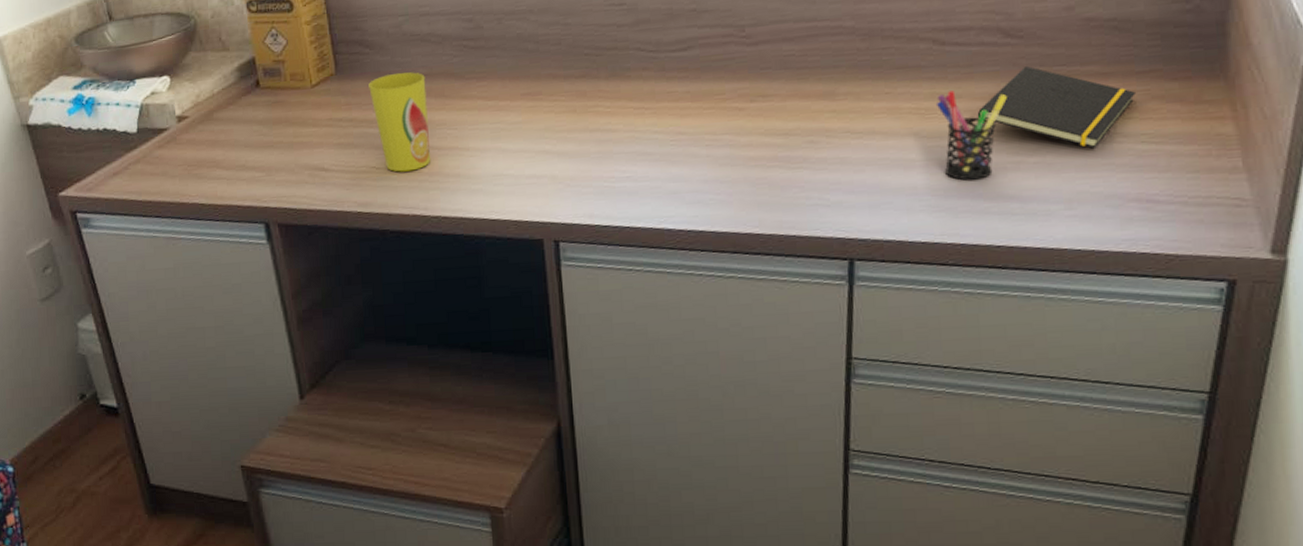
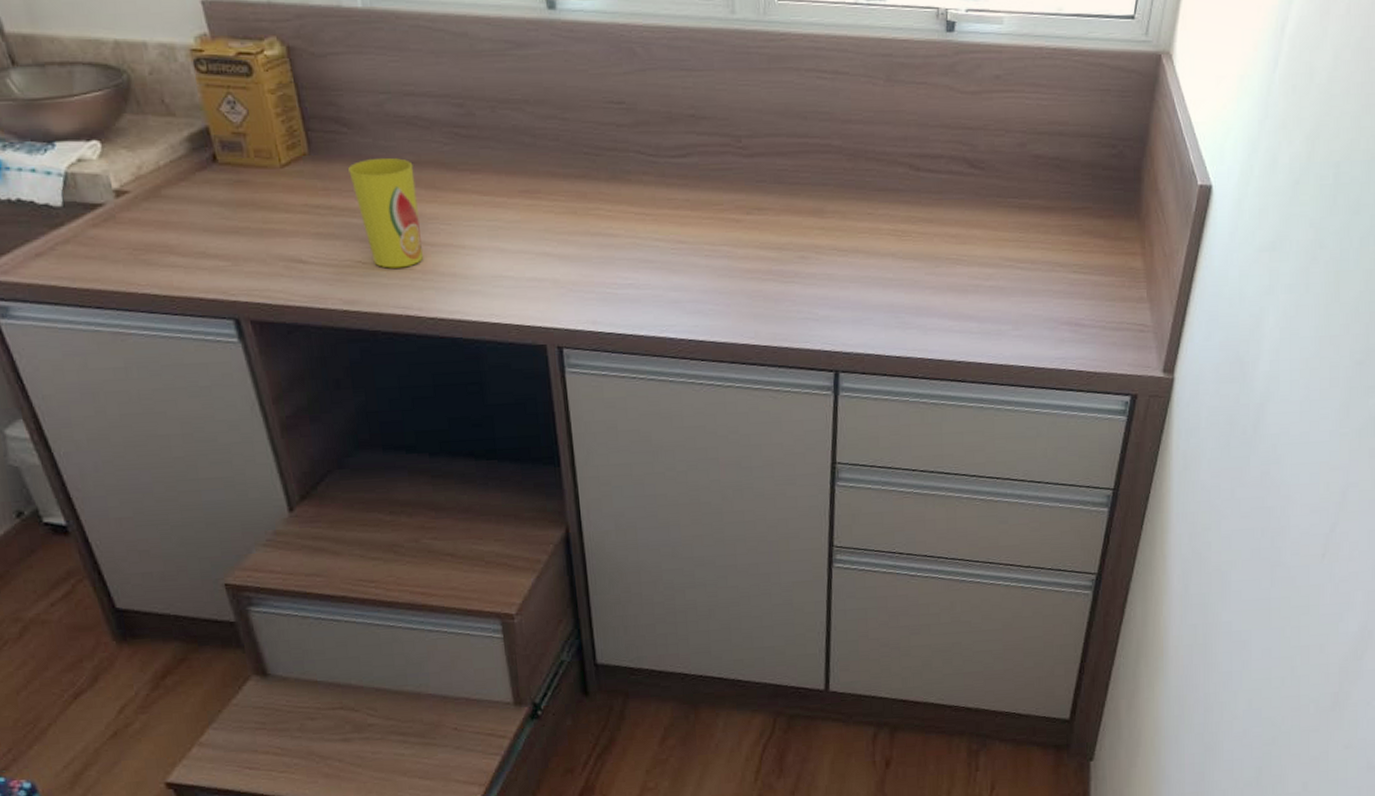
pen holder: present [935,91,1007,181] -> none [910,215,970,300]
notepad: present [977,66,1135,149] -> none [945,197,1071,276]

